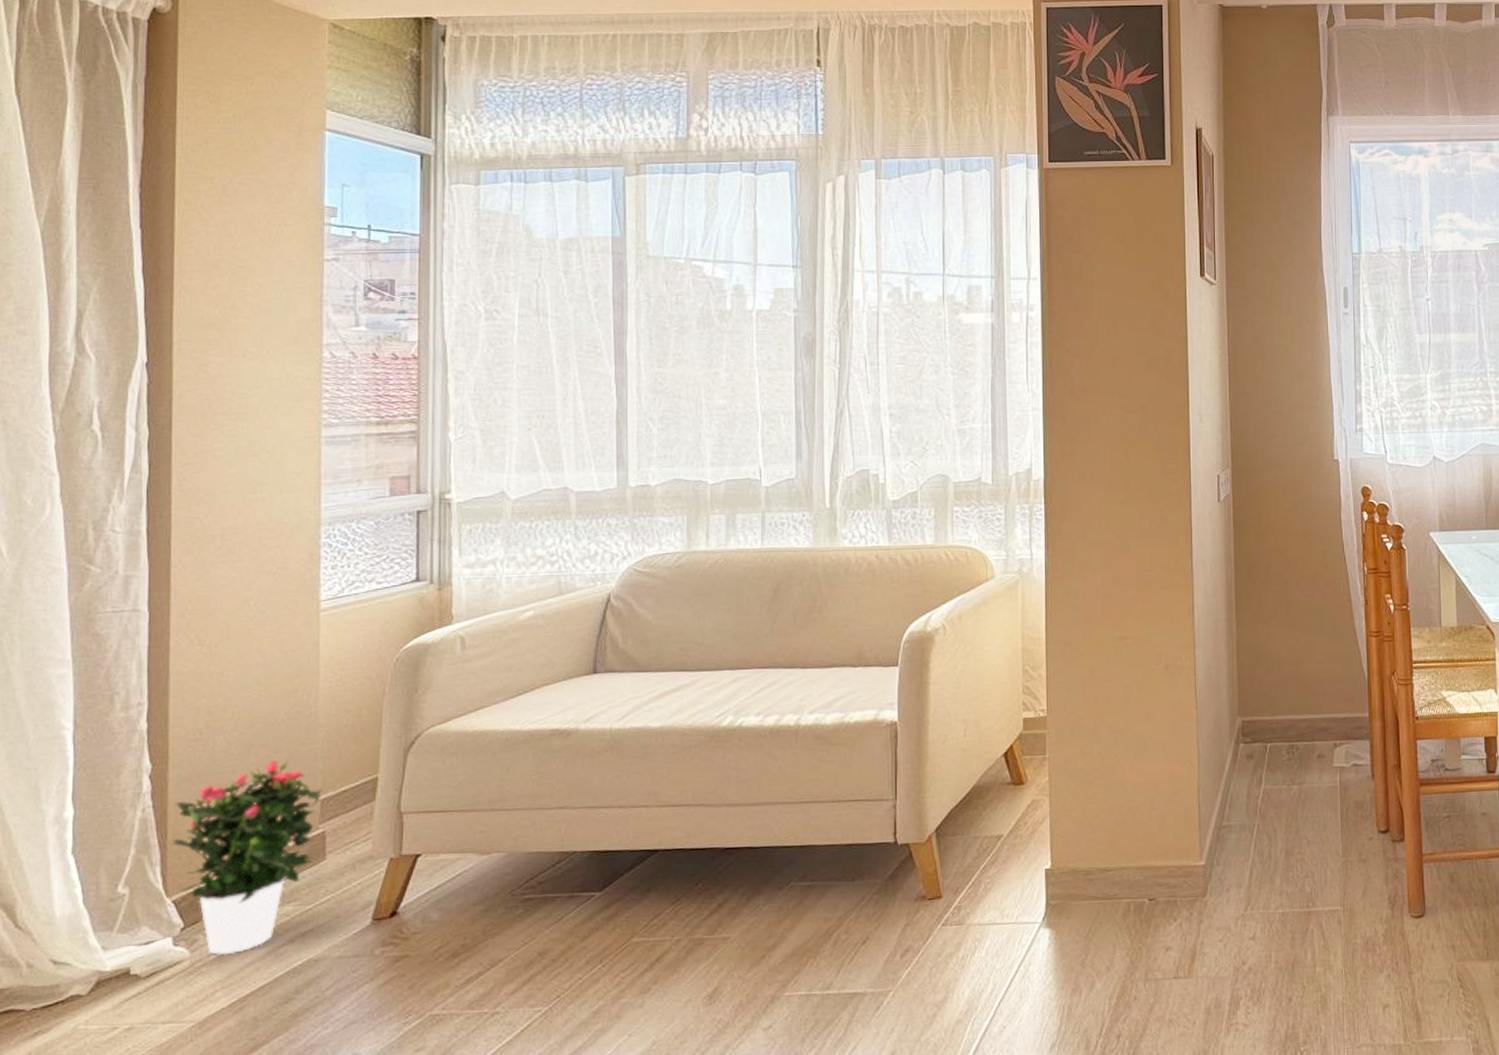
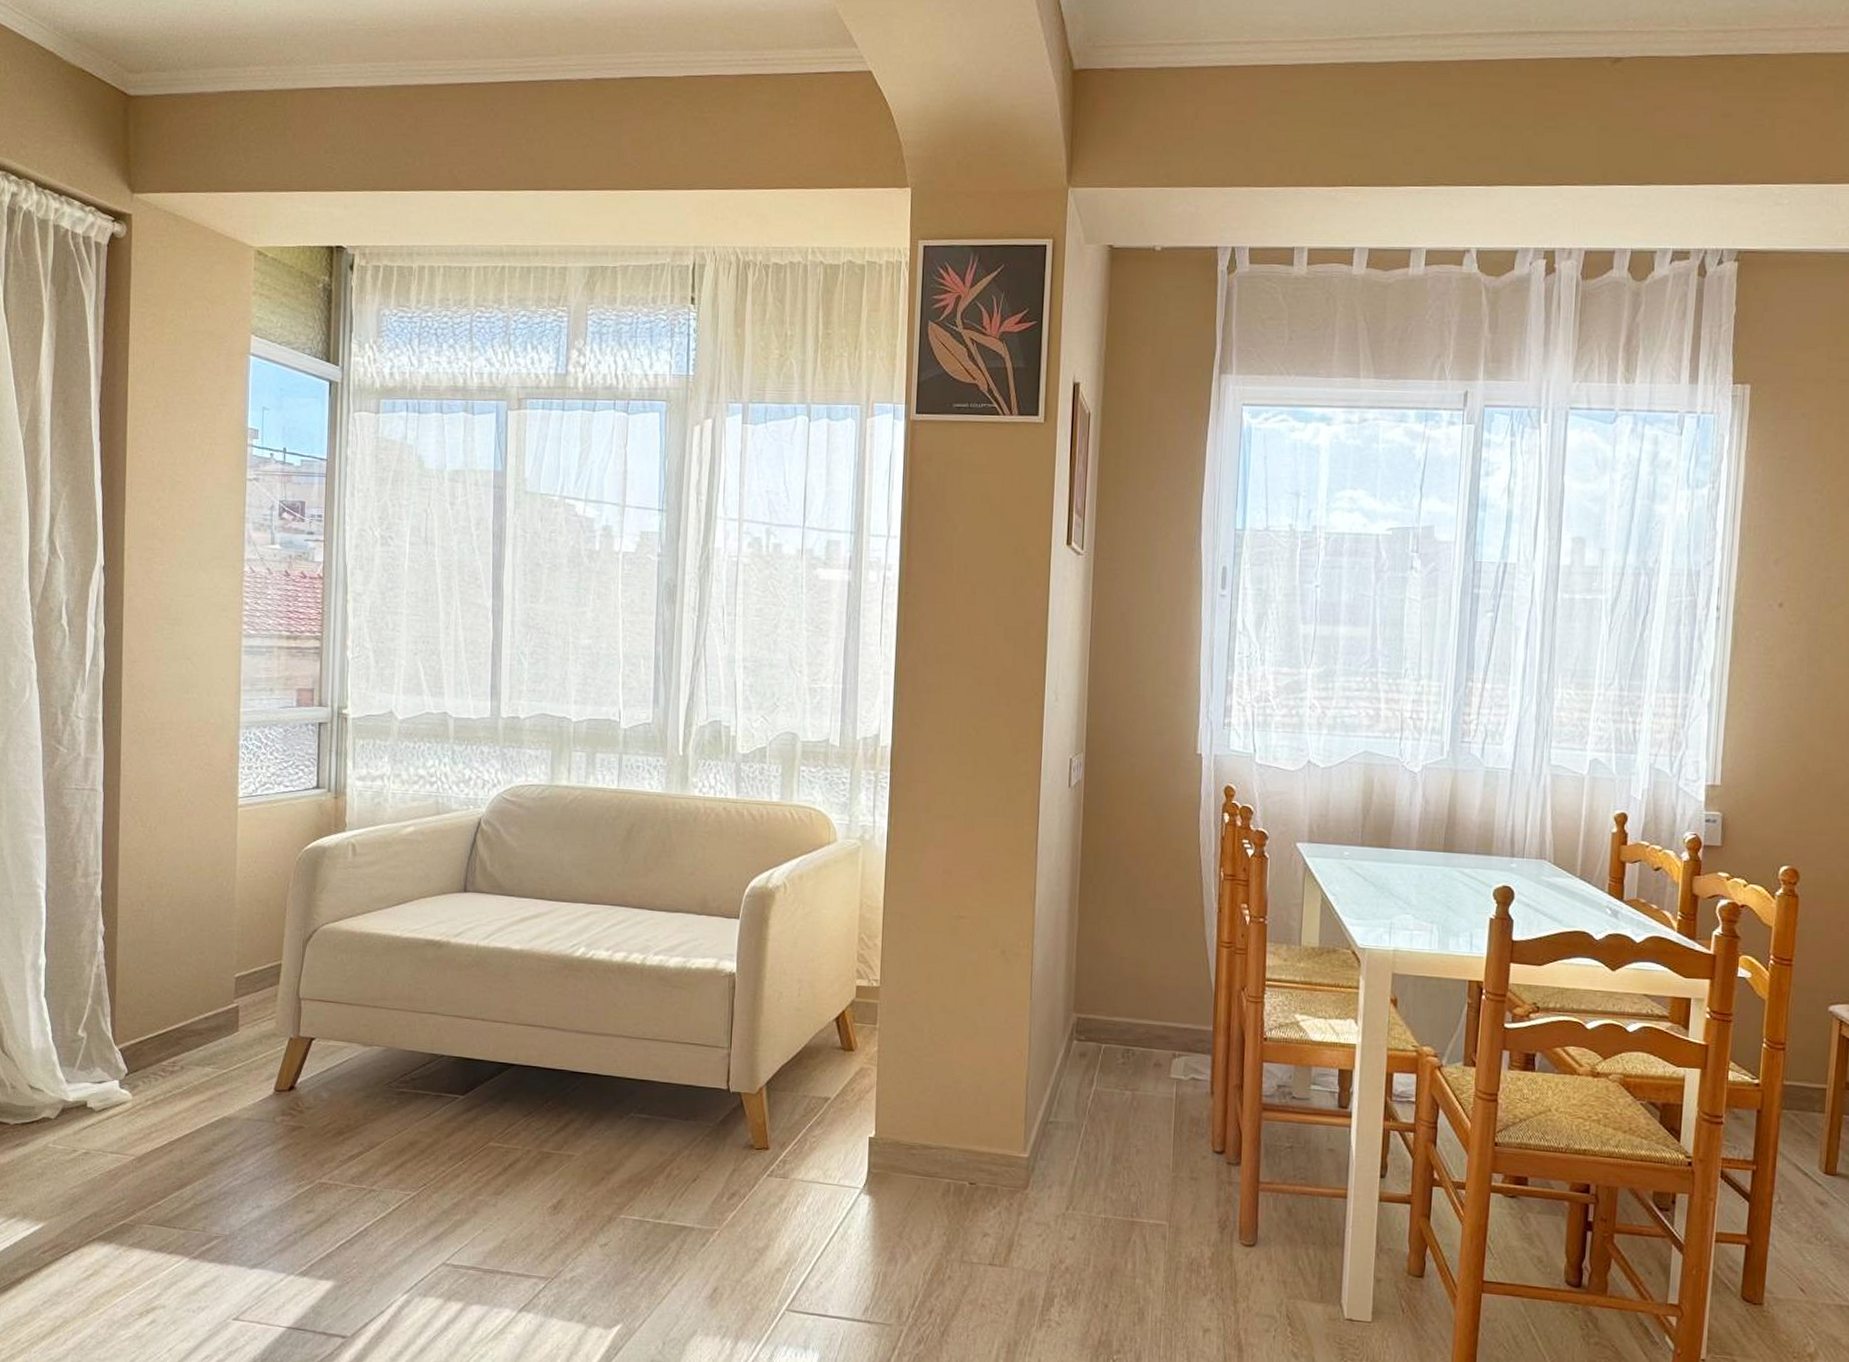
potted flower: present [169,759,323,955] -> none [117,936,238,1103]

